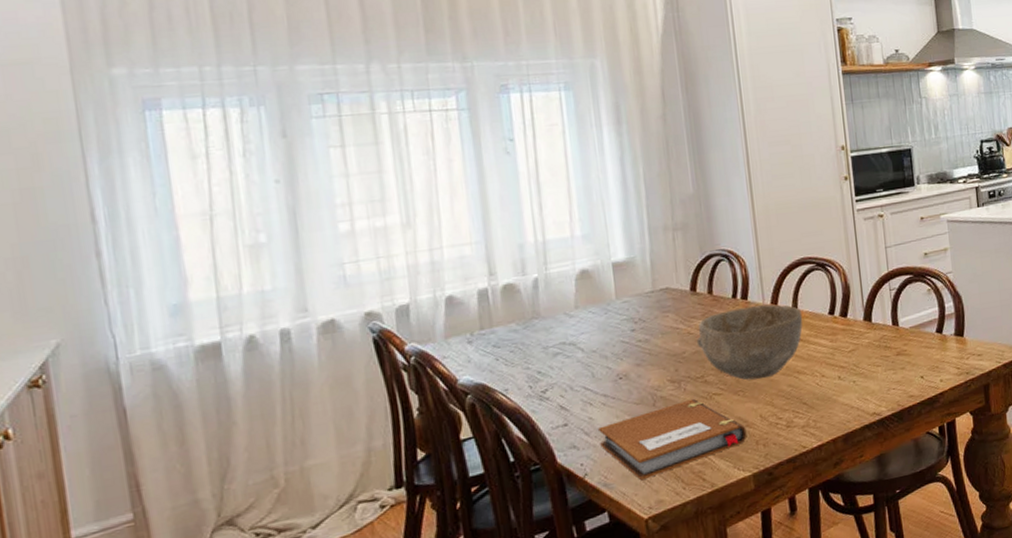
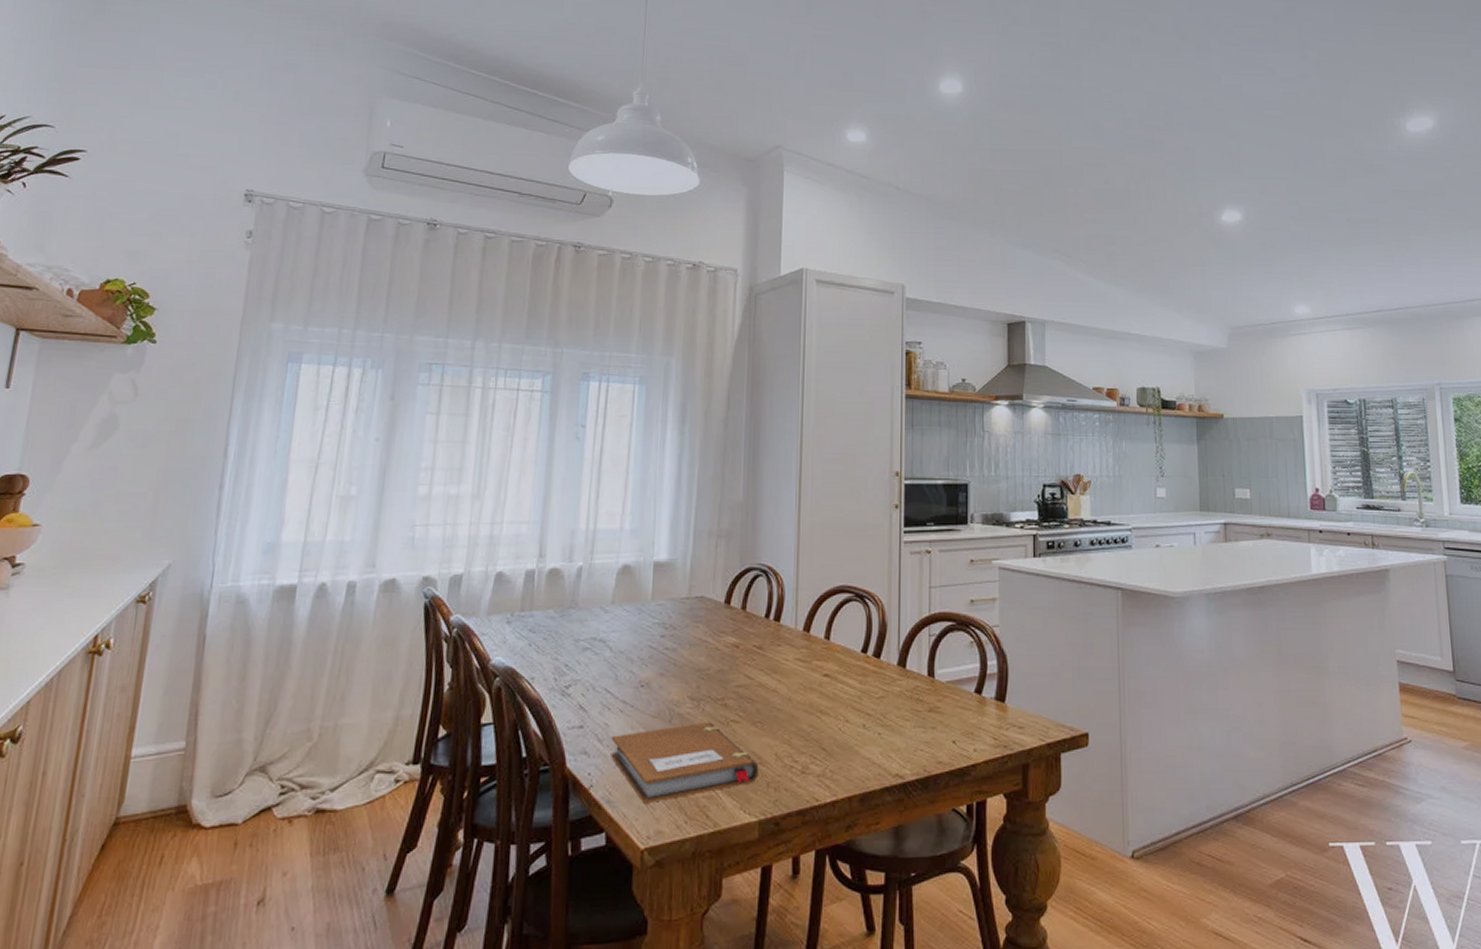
bowl: present [696,304,803,380] -> none [722,630,834,711]

